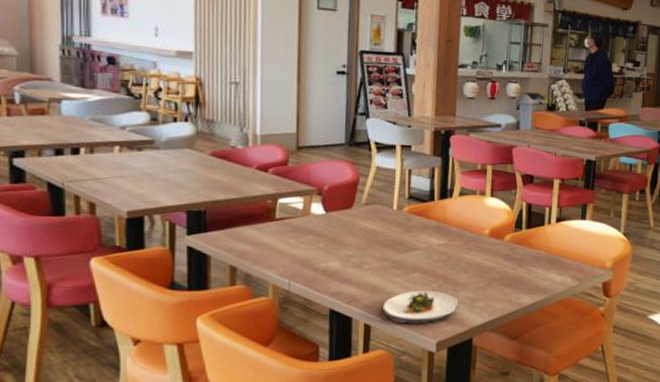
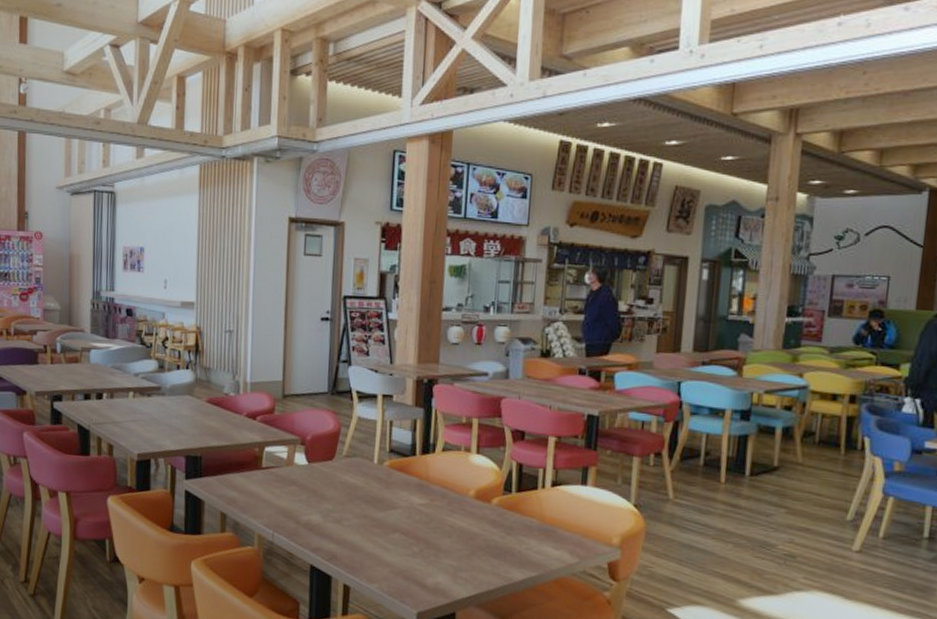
salad plate: present [383,290,459,324] -> none [362,553,441,591]

